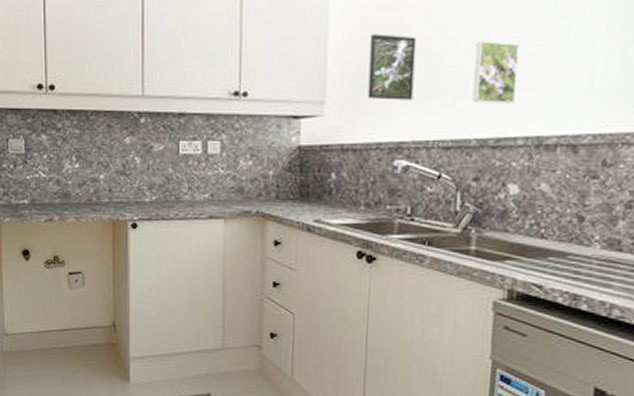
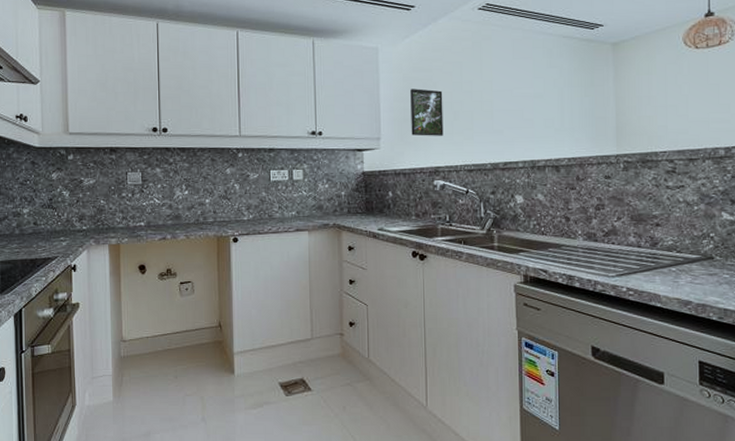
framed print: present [472,41,520,104] -> none [484,94,514,138]

